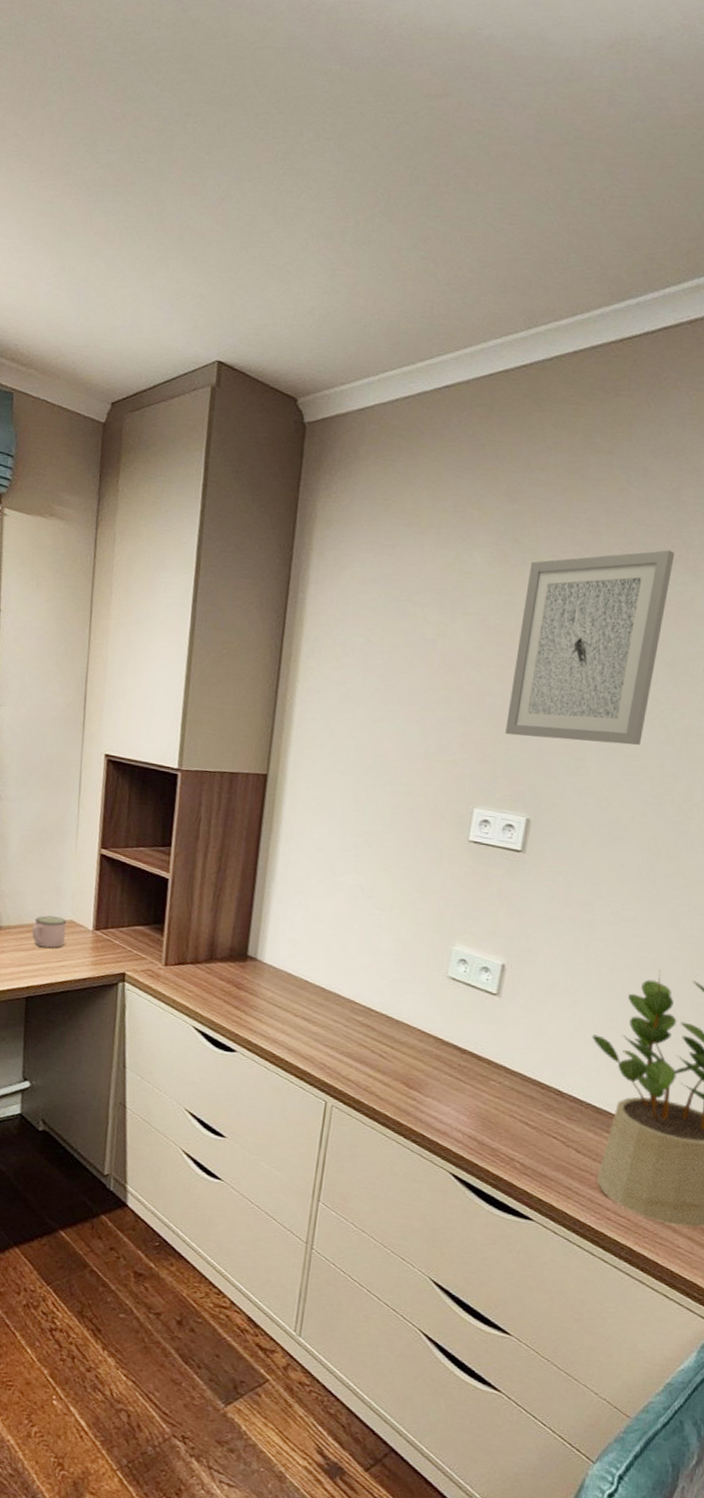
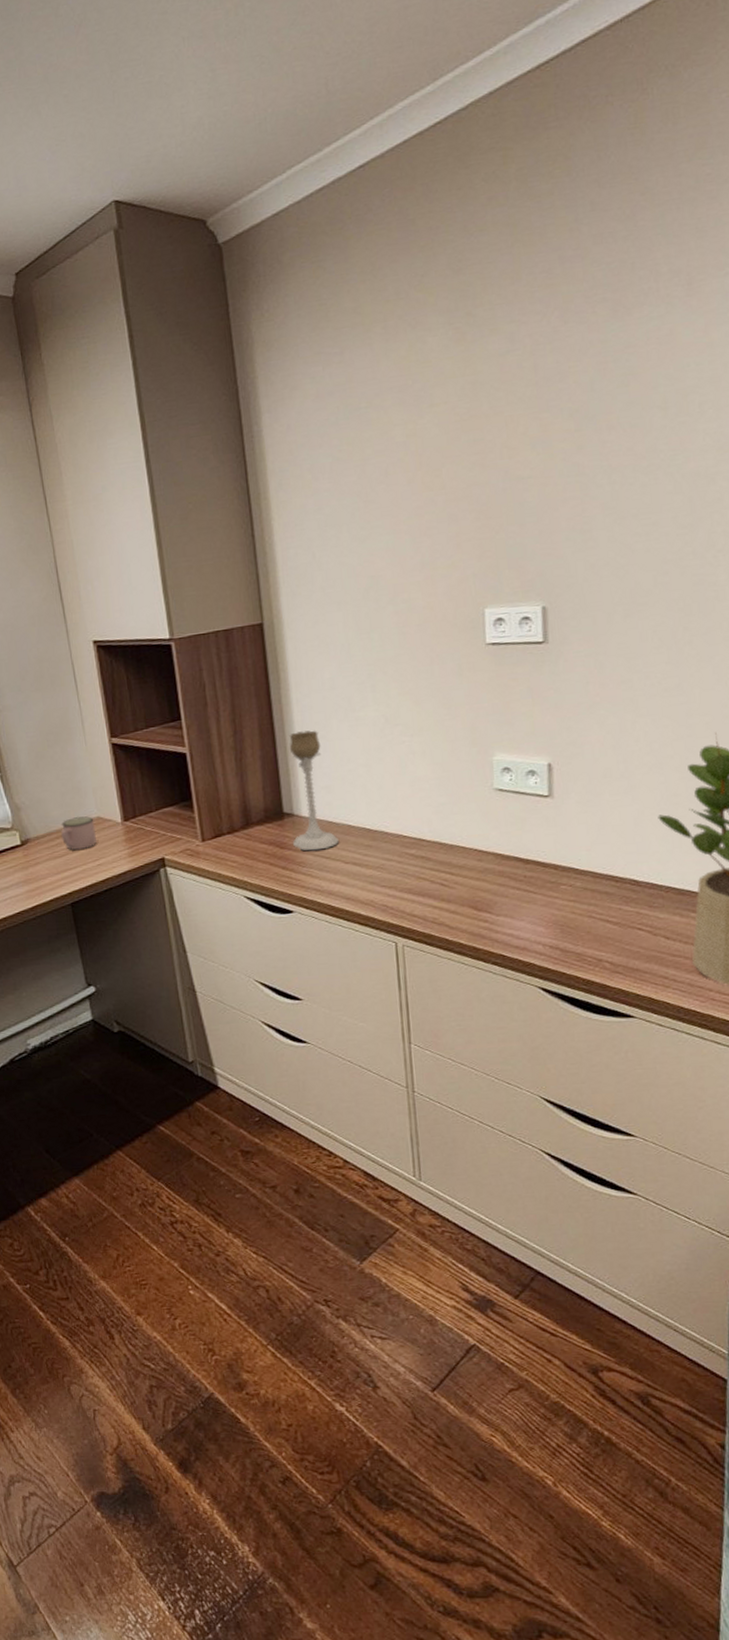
candle holder: none [250,882,297,999] -> present [289,730,339,851]
wall art: present [505,550,675,746] -> none [490,284,648,524]

